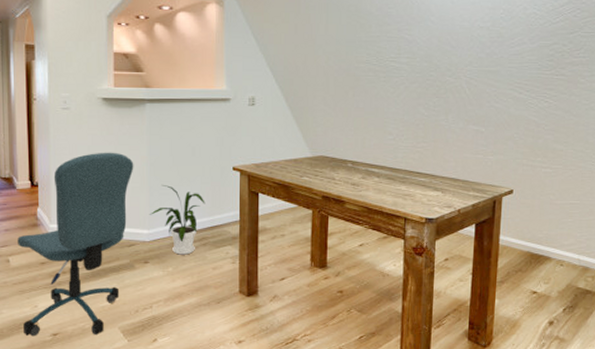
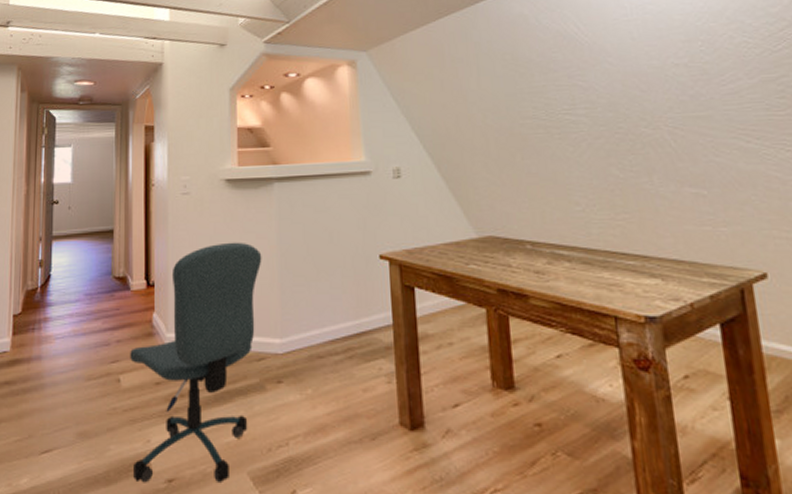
house plant: present [150,185,205,255] -> none [282,281,349,372]

